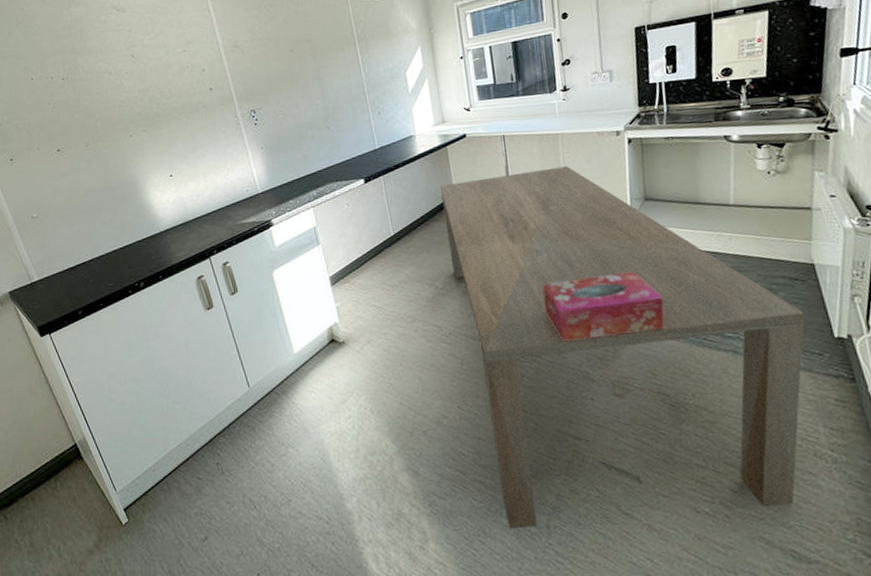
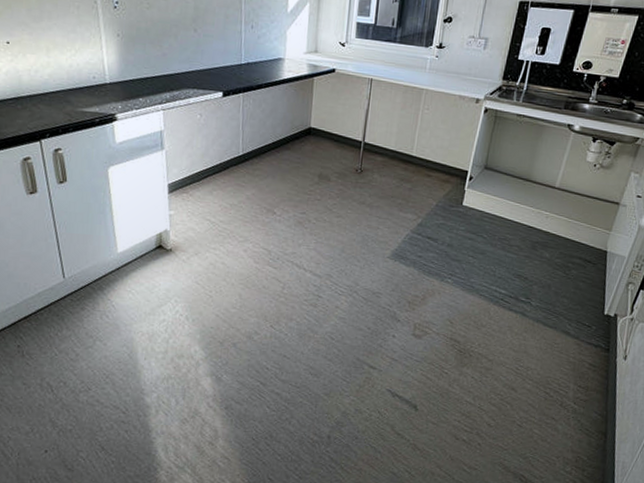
dining table: present [441,166,805,529] -> none [293,115,587,441]
tissue box: present [542,271,665,342] -> none [371,228,477,286]

